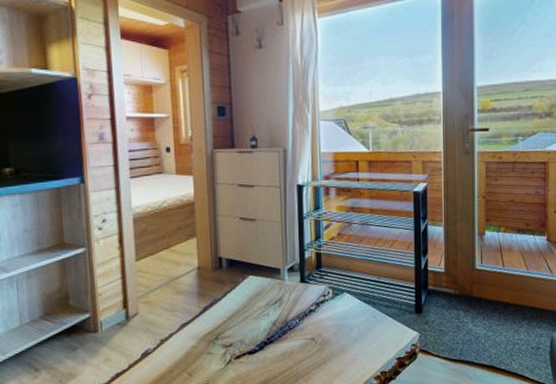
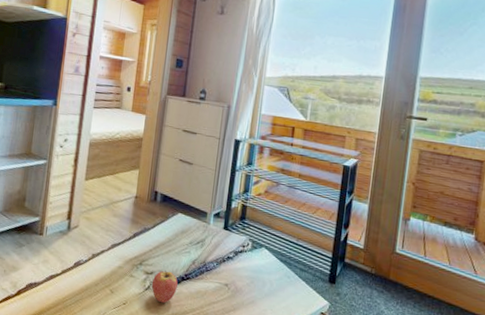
fruit: none [232,339,261,374] -> present [151,270,178,304]

